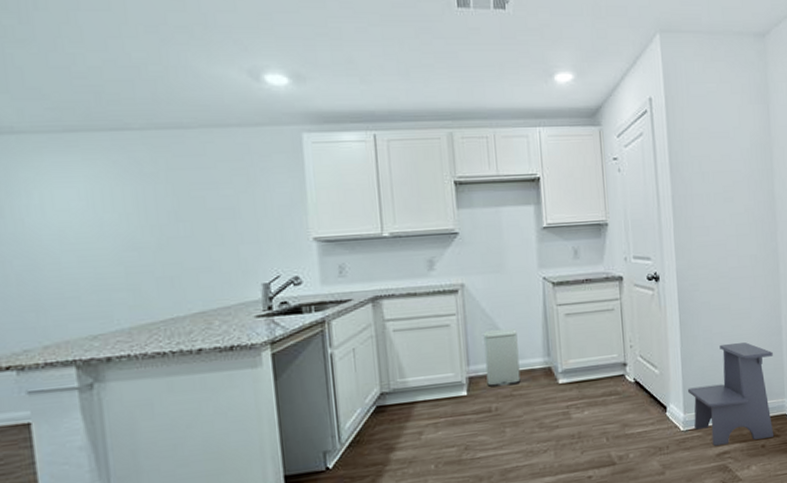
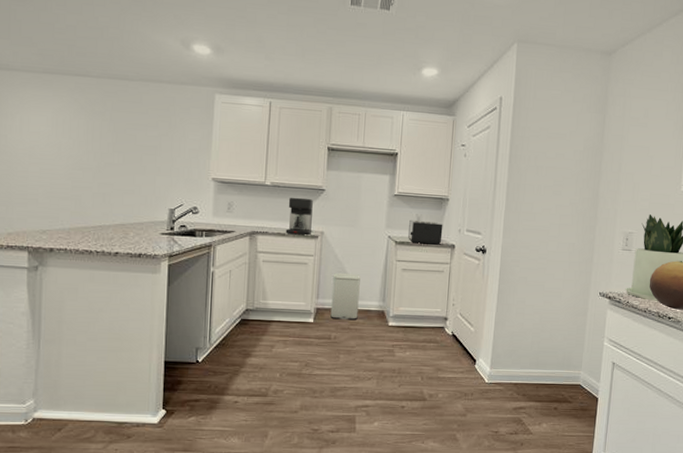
coffee maker: none [414,246,450,293] -> present [285,197,313,235]
toaster: none [565,253,607,281] -> present [408,219,443,245]
step stool: present [687,342,774,446] -> none [496,315,577,402]

